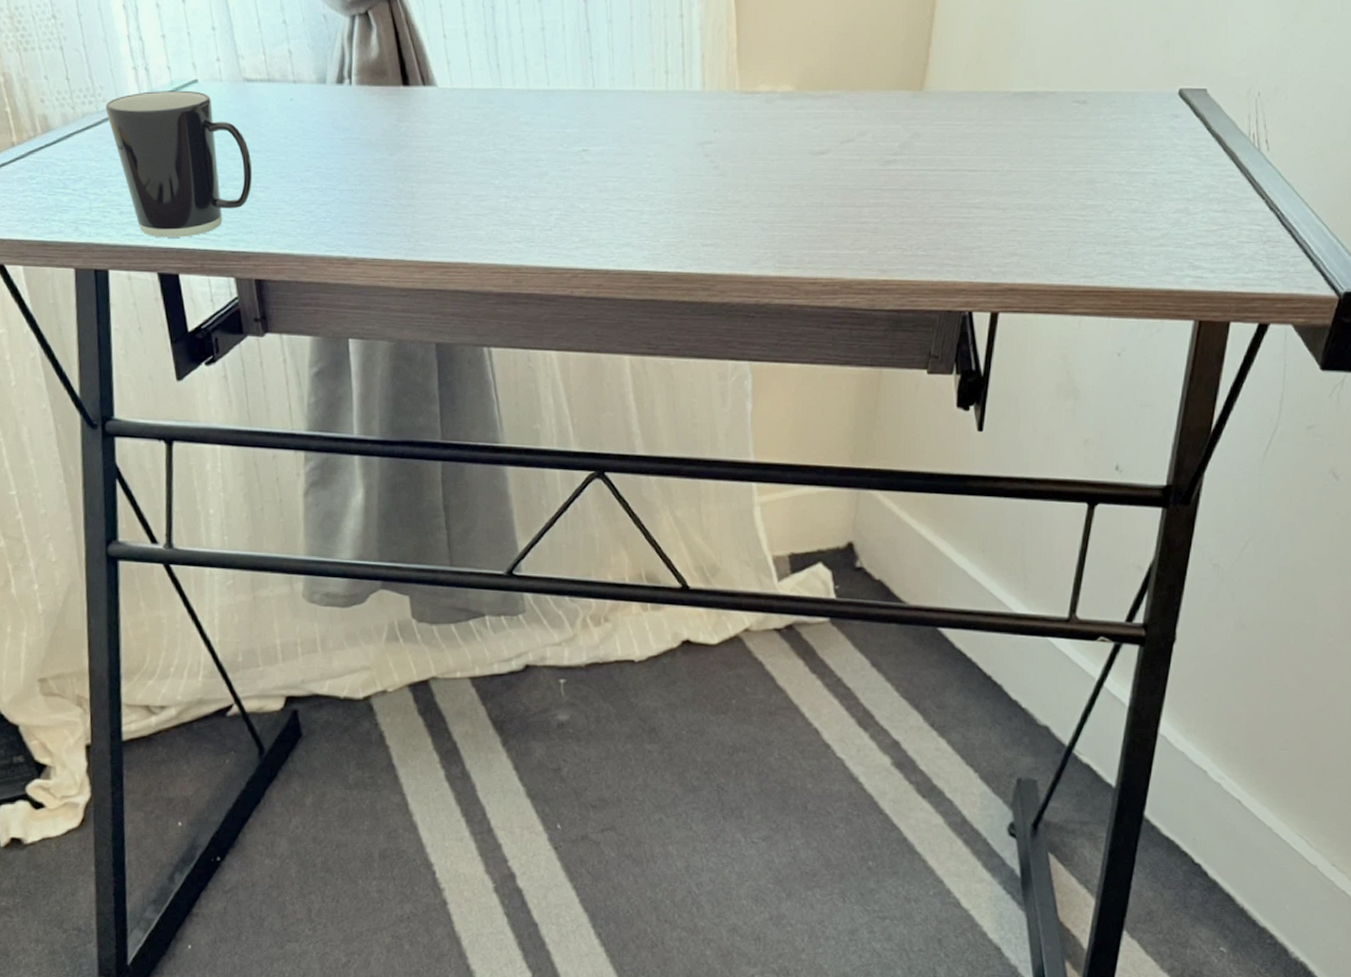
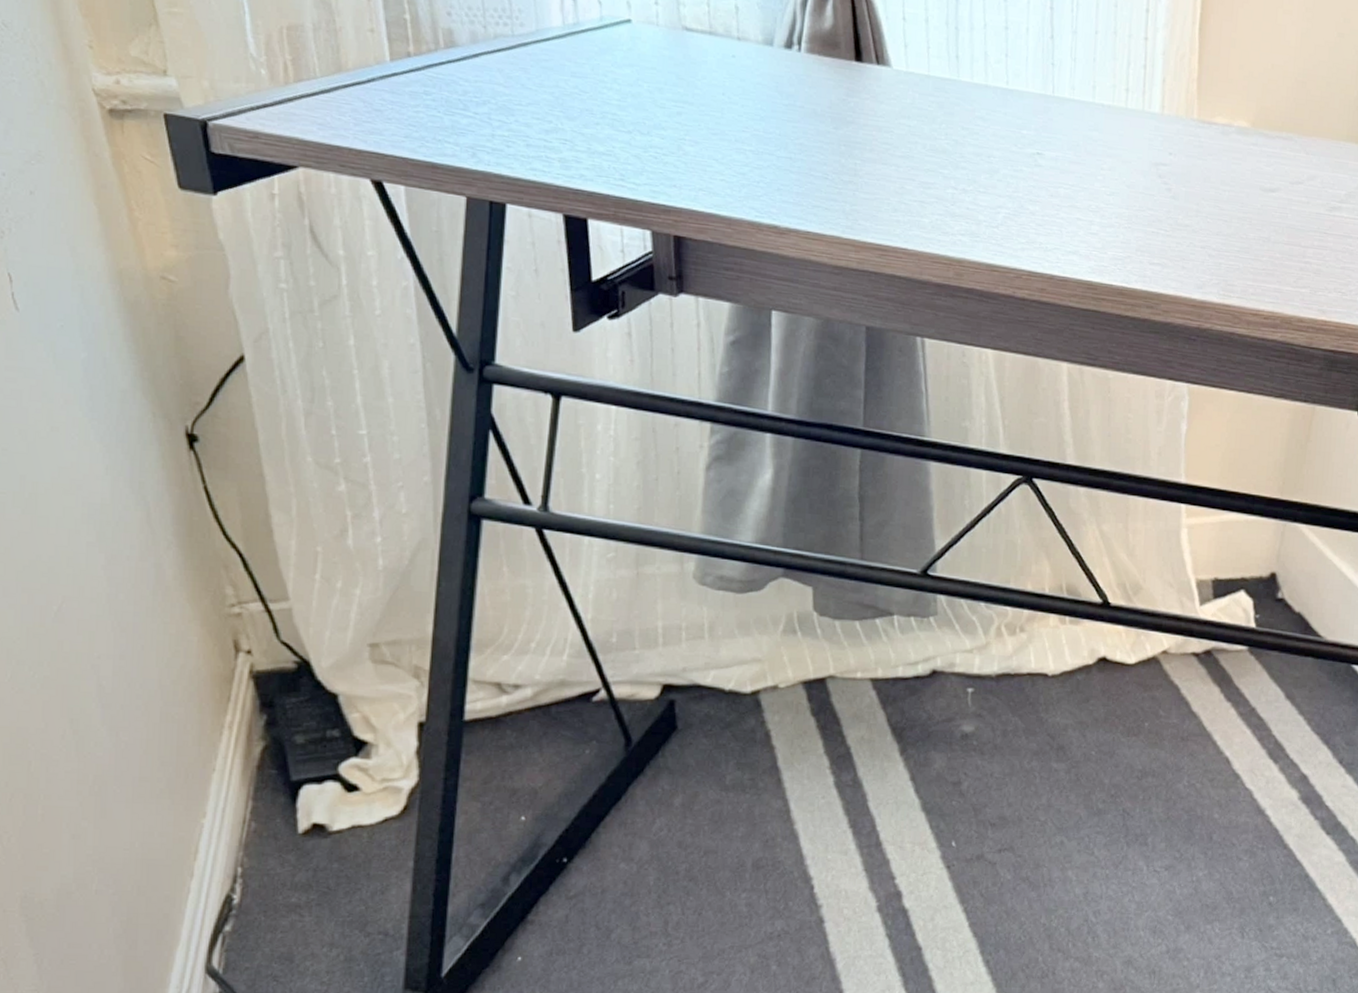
mug: present [105,90,253,238] -> none [522,22,683,181]

